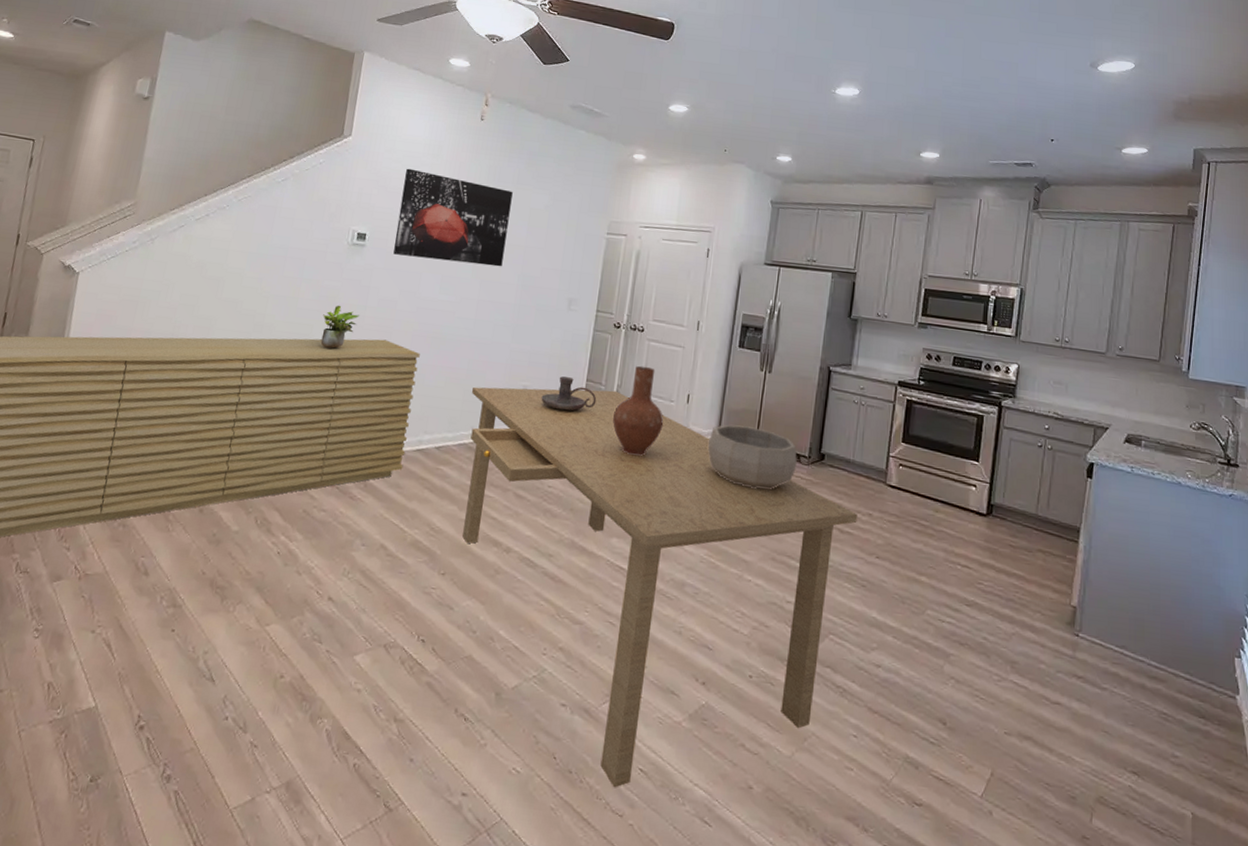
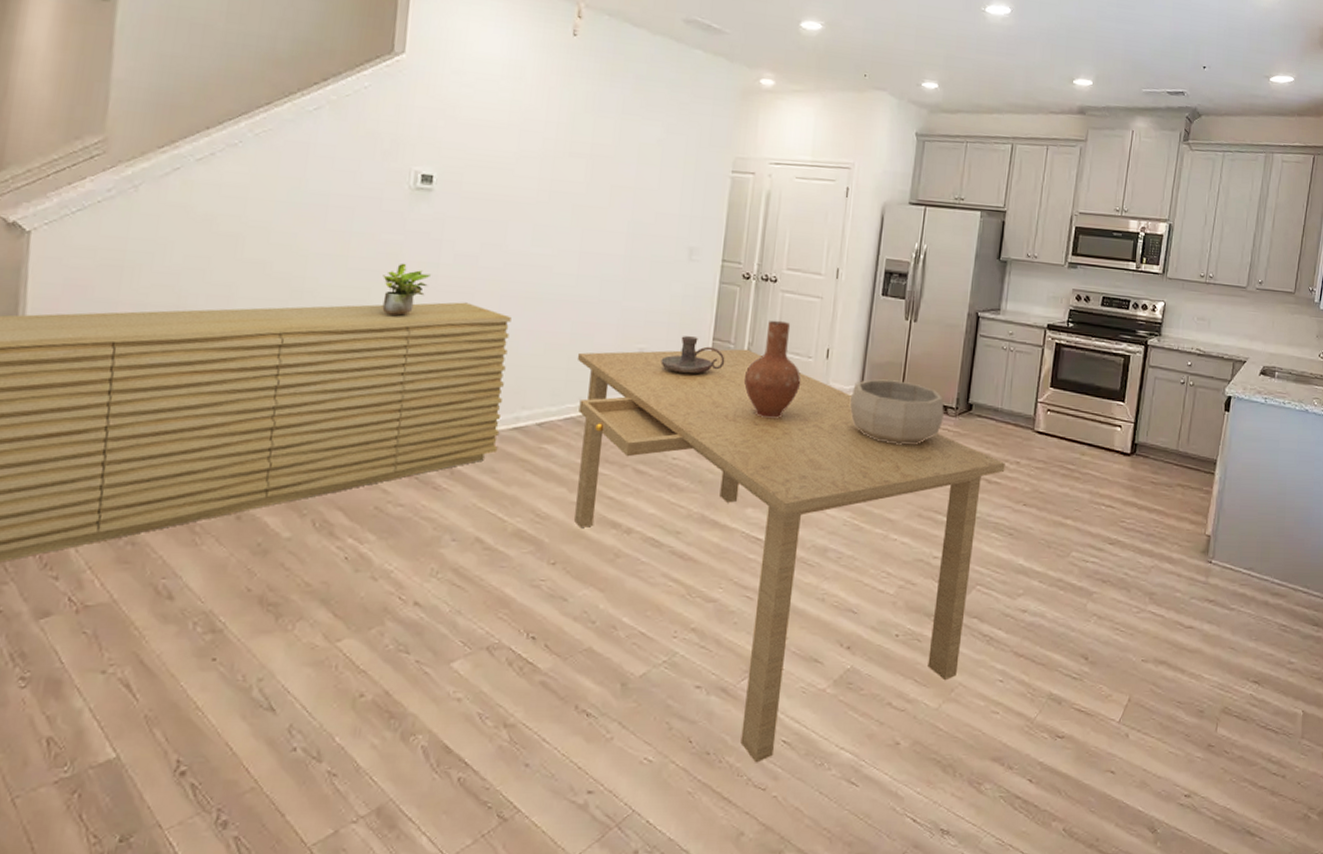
wall art: present [393,168,513,267] -> none [470,94,617,213]

